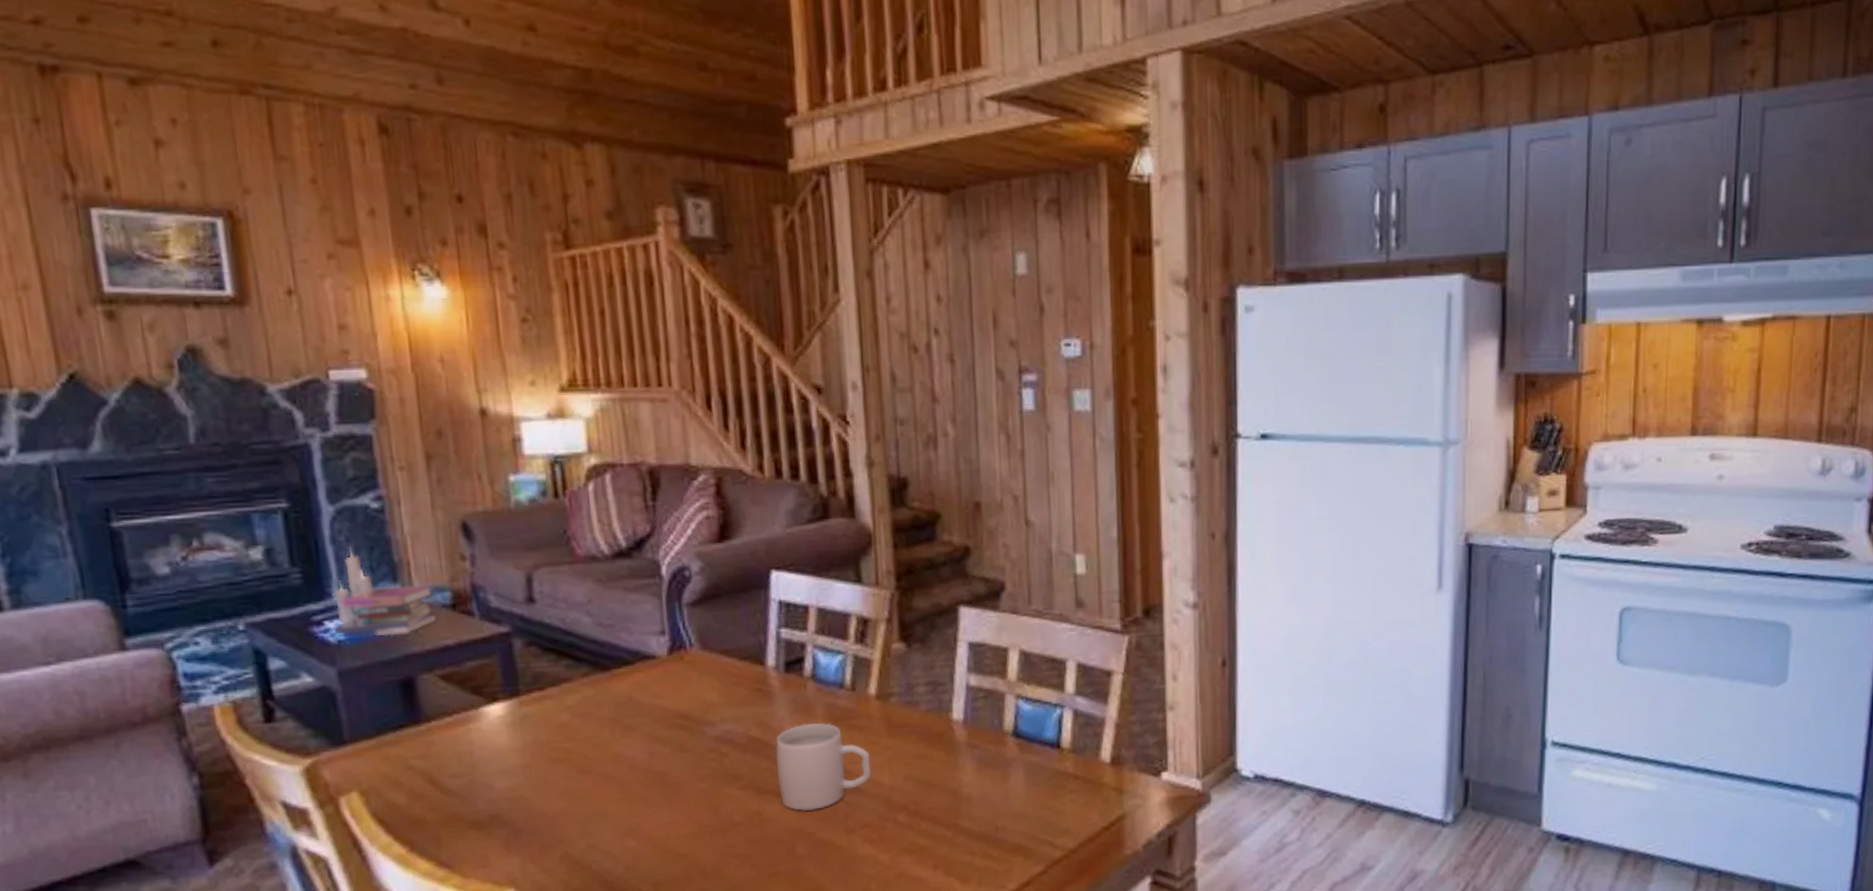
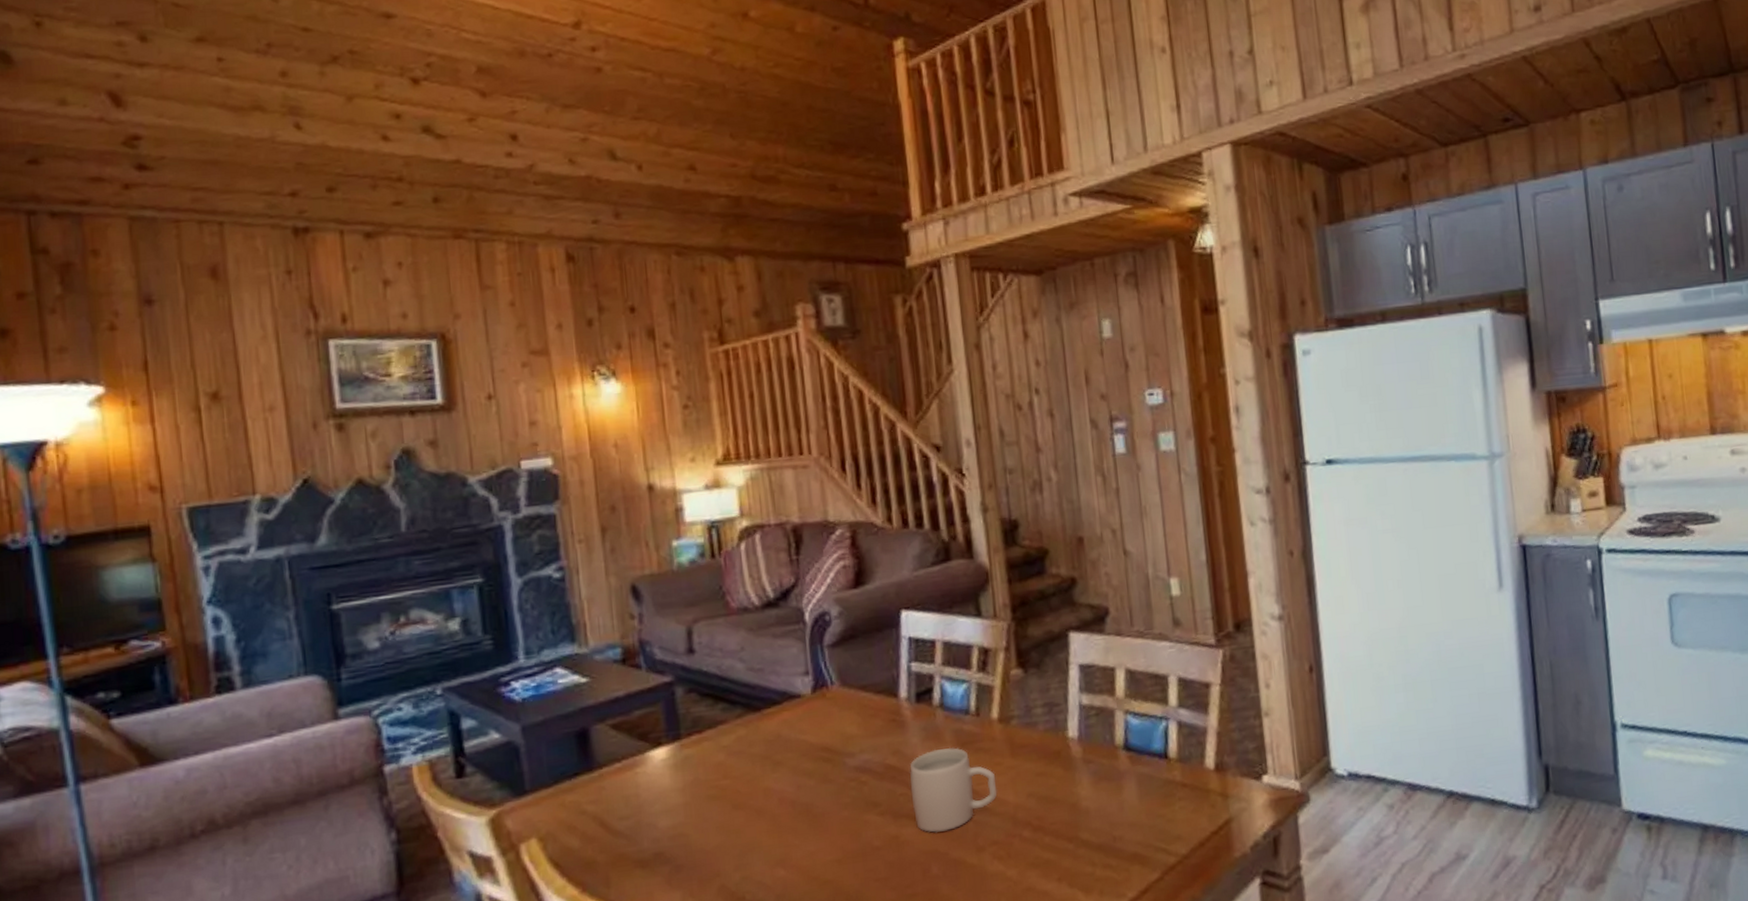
books: present [332,585,437,637] -> none [518,643,609,695]
candle: present [334,550,374,625] -> none [520,616,555,684]

